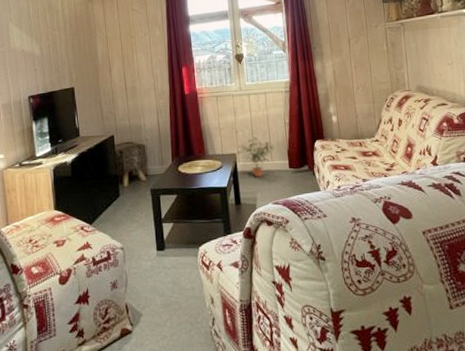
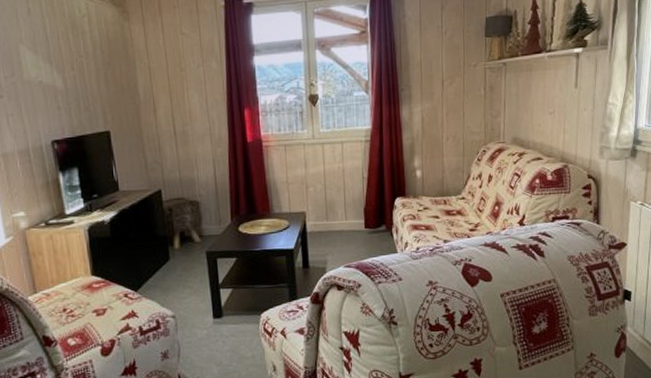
potted plant: present [236,136,274,178] -> none [306,192,348,239]

